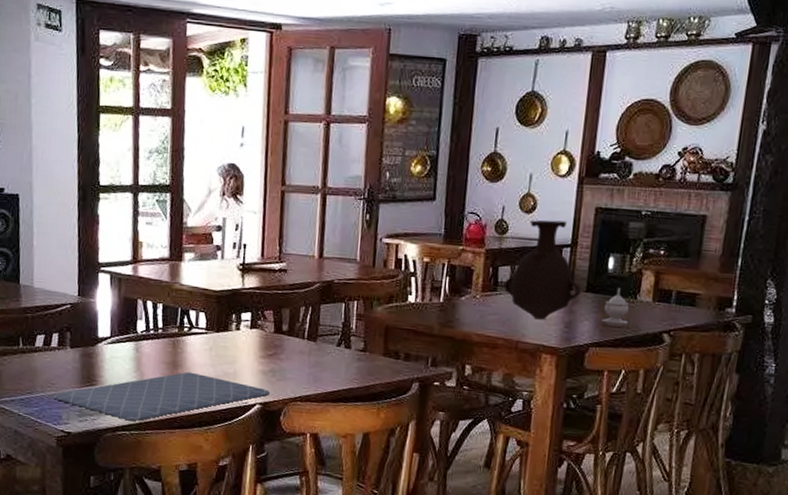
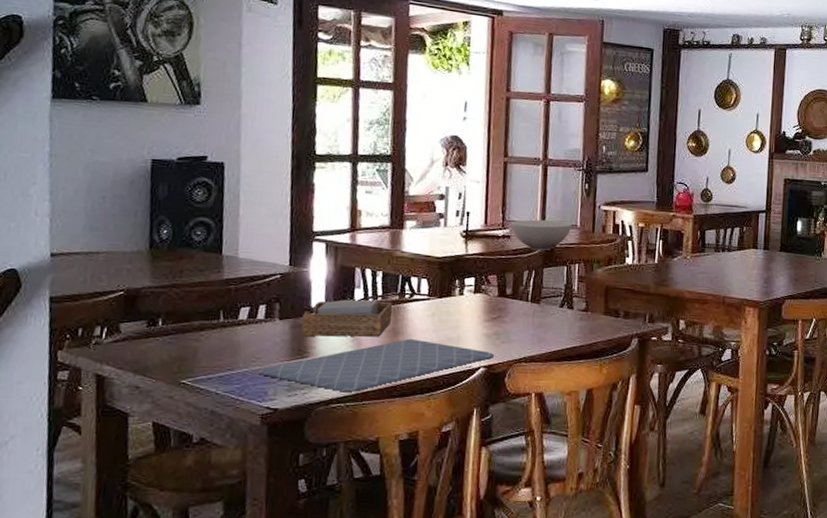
napkin holder: none [90,330,173,369] -> present [301,299,393,337]
bowl: none [287,252,352,287] -> present [510,219,573,251]
vase: present [503,220,581,320] -> none [710,189,776,277]
sugar bowl: present [602,287,630,328] -> none [794,247,816,282]

